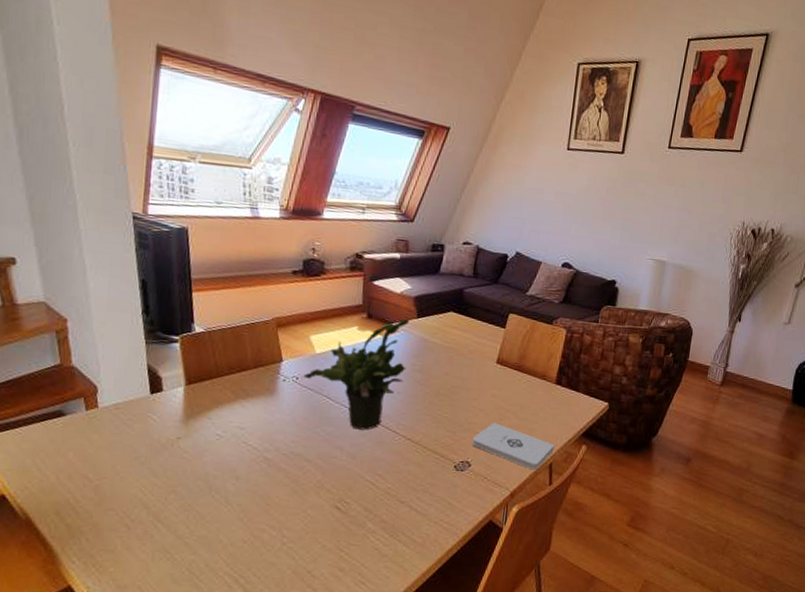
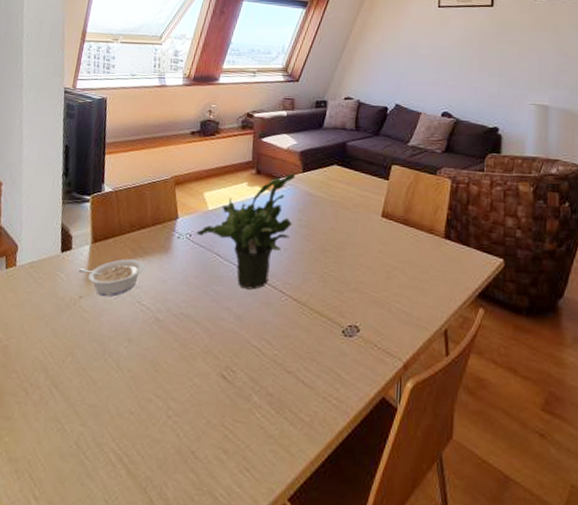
legume: none [173,401,248,438] -> present [78,259,145,297]
notepad: present [472,422,555,470] -> none [360,281,448,337]

